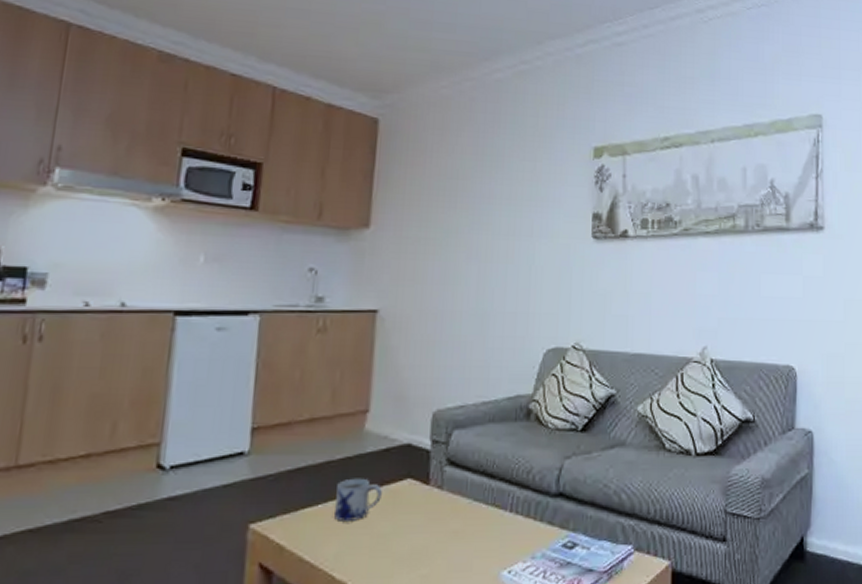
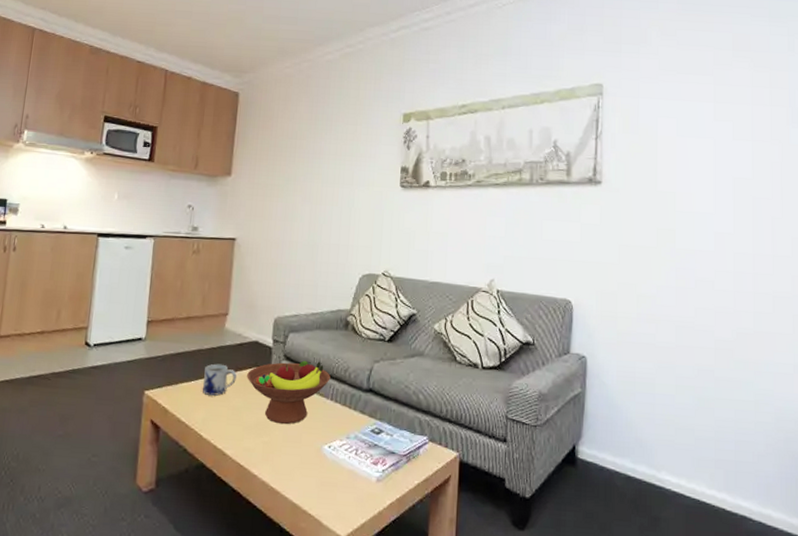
fruit bowl: none [396,463,509,550] -> present [247,360,331,425]

